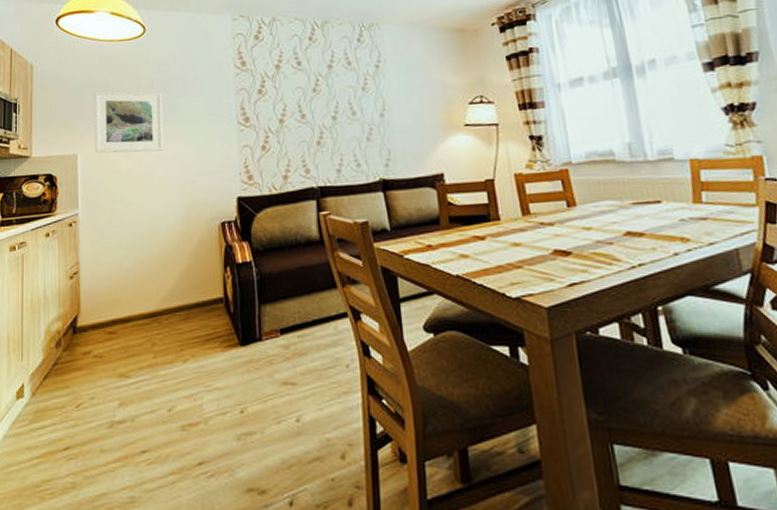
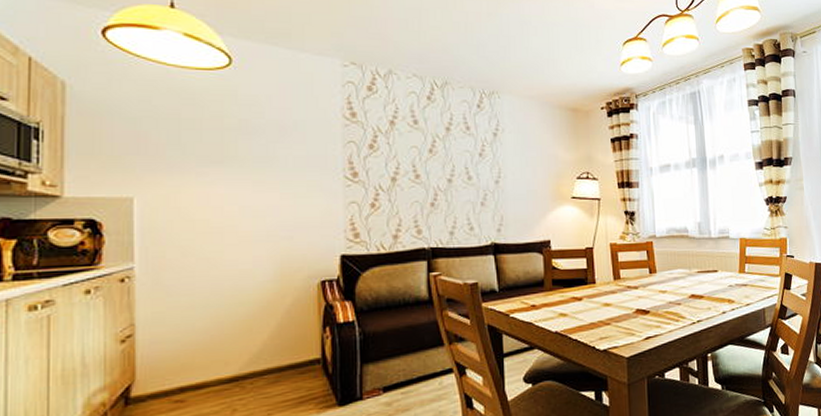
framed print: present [94,90,163,154] -> none [159,124,252,201]

